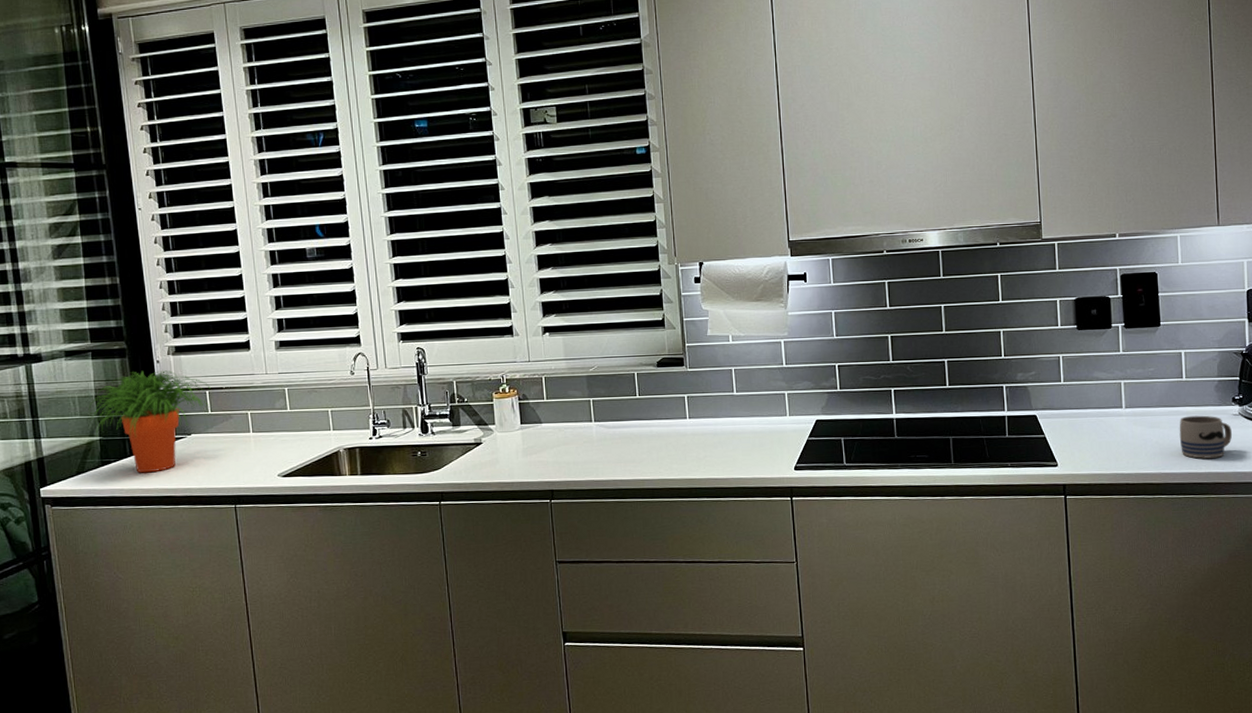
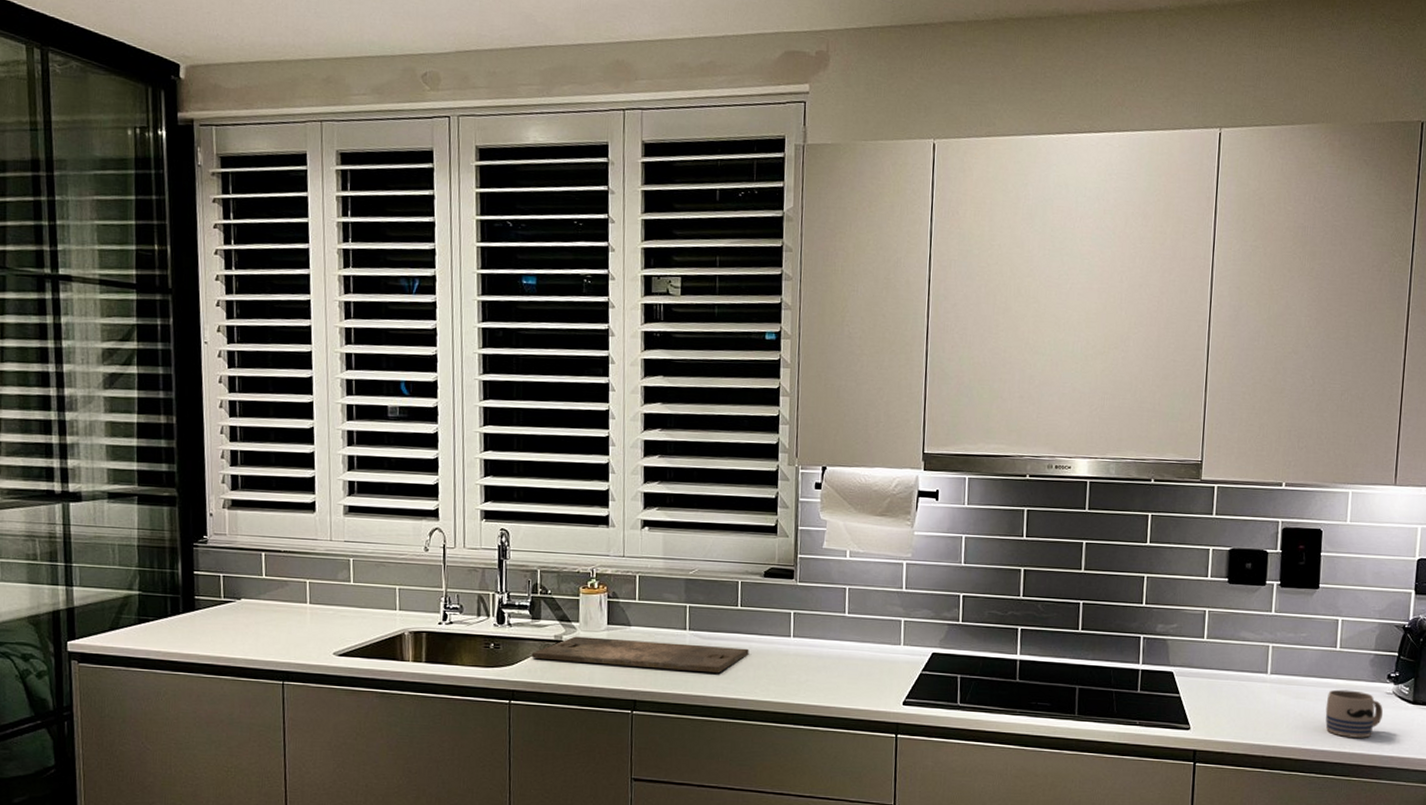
potted plant: present [89,370,212,473] -> none [129,522,267,637]
cutting board: none [455,433,651,462] -> present [531,636,749,674]

